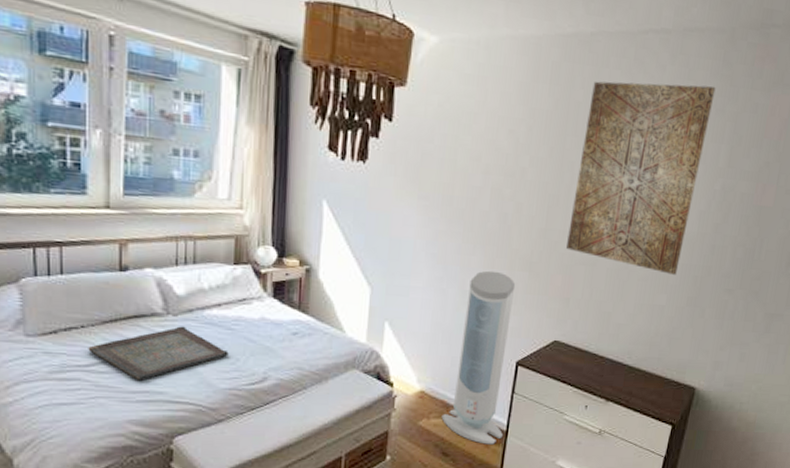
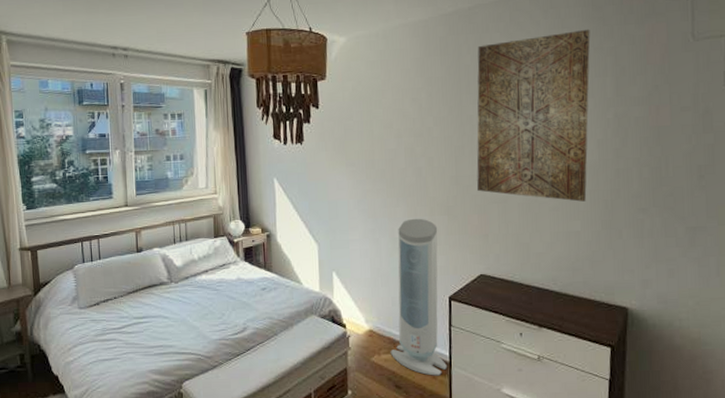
serving tray: present [88,326,229,381] -> none [119,291,216,337]

